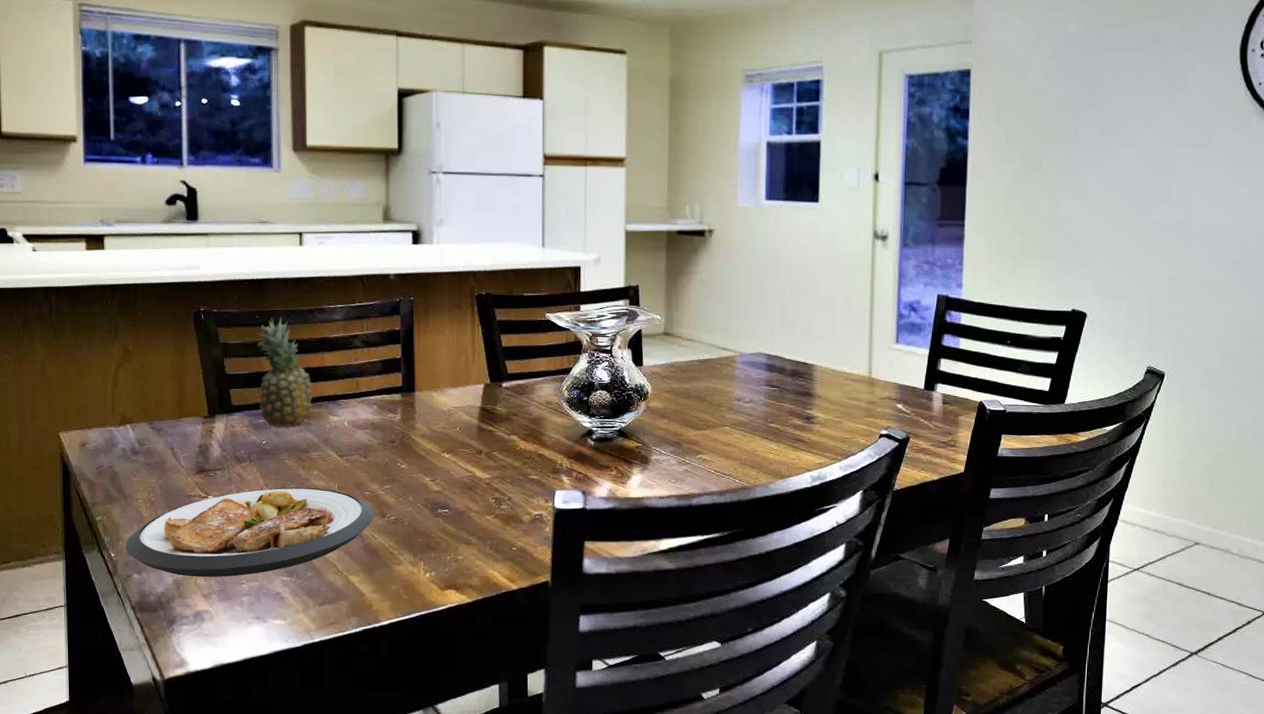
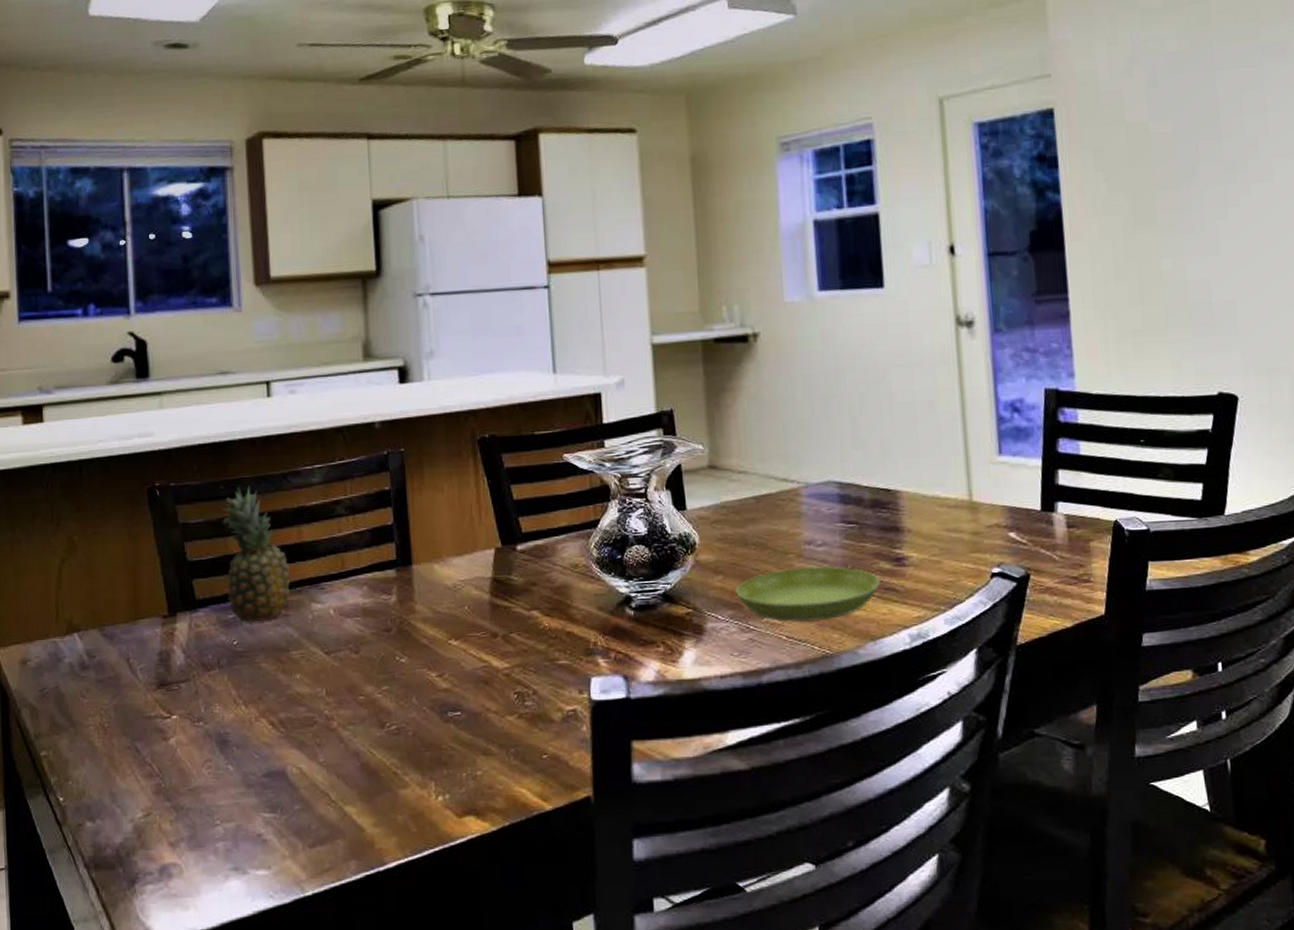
plate: present [125,487,374,578] -> none [75,696,371,821]
saucer: none [677,418,793,461] -> present [736,566,881,623]

